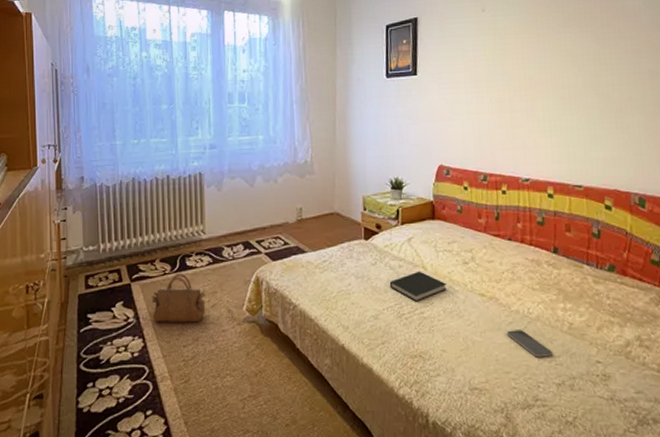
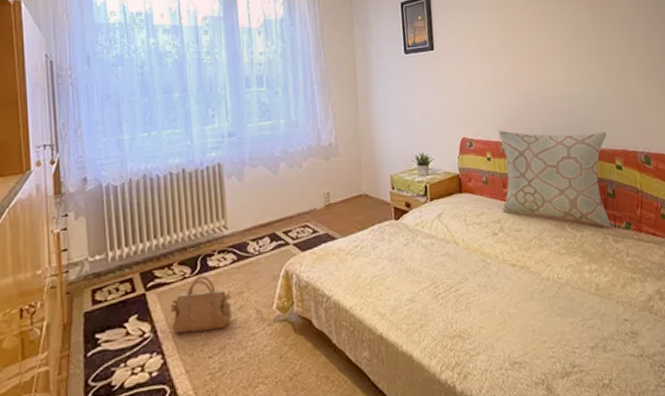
book: present [389,271,447,302] -> none [423,246,479,280]
pillow: none [475,161,597,268] -> present [498,130,612,228]
smartphone: present [506,330,552,357] -> none [539,296,584,323]

